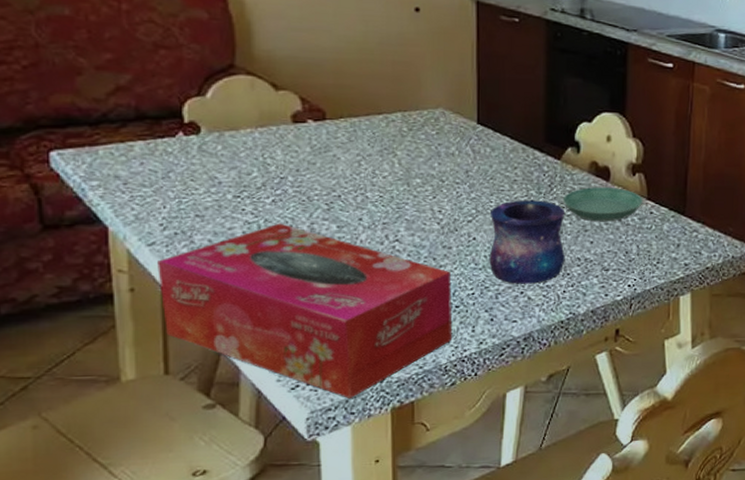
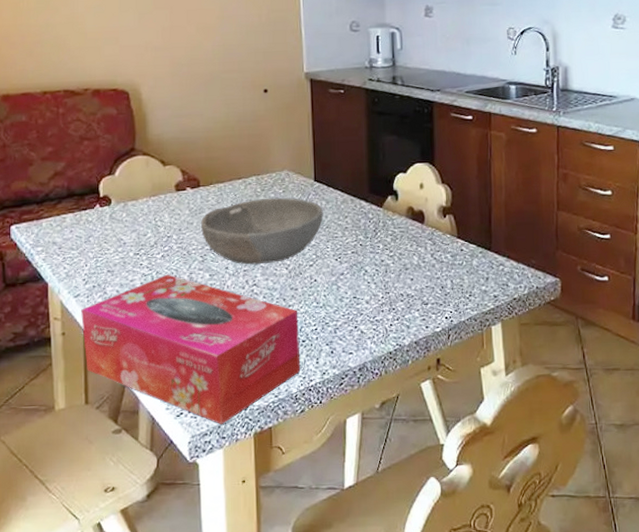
bowl: none [327,139,487,217] -> present [201,197,323,265]
mug: present [489,200,565,284] -> none [328,244,390,320]
saucer: present [562,187,643,222] -> none [385,229,454,261]

